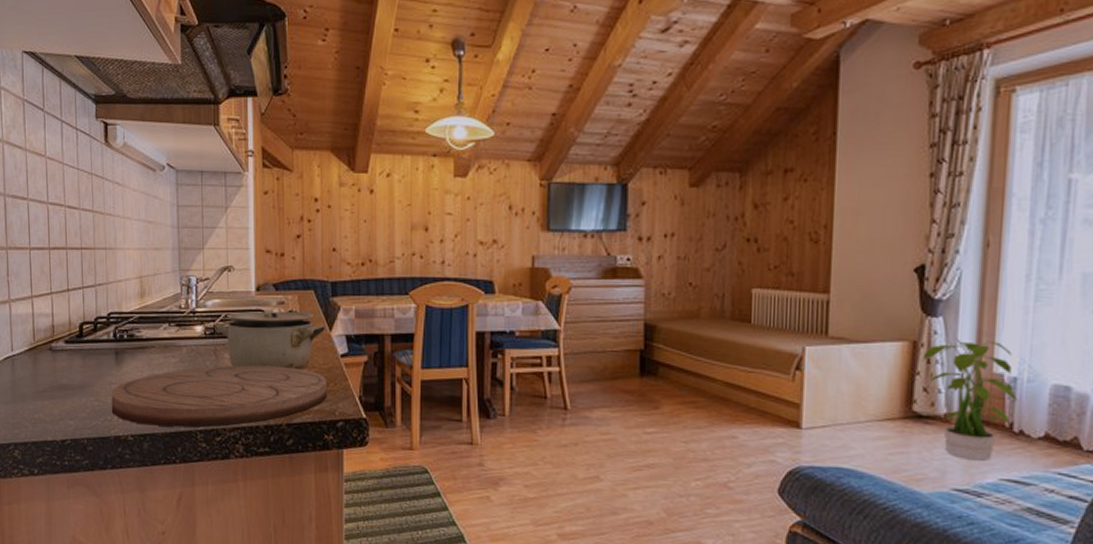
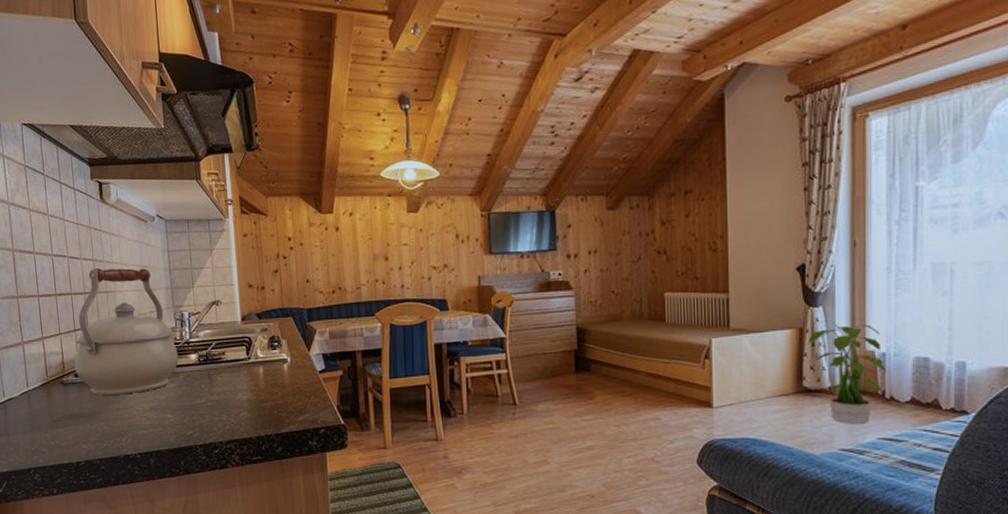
kettle: none [65,220,182,367] -> present [74,267,179,395]
cutting board: present [111,365,327,428] -> none [119,384,309,444]
saucepan: present [216,311,326,370] -> none [208,336,305,388]

